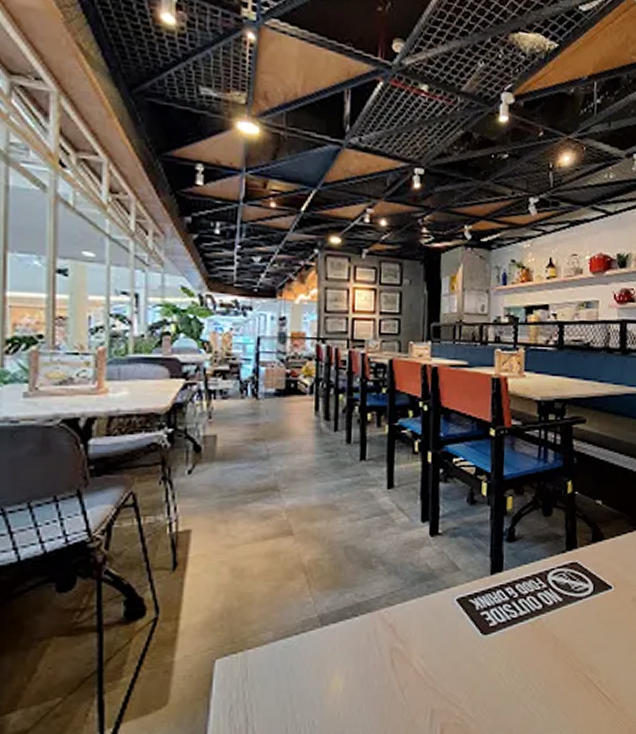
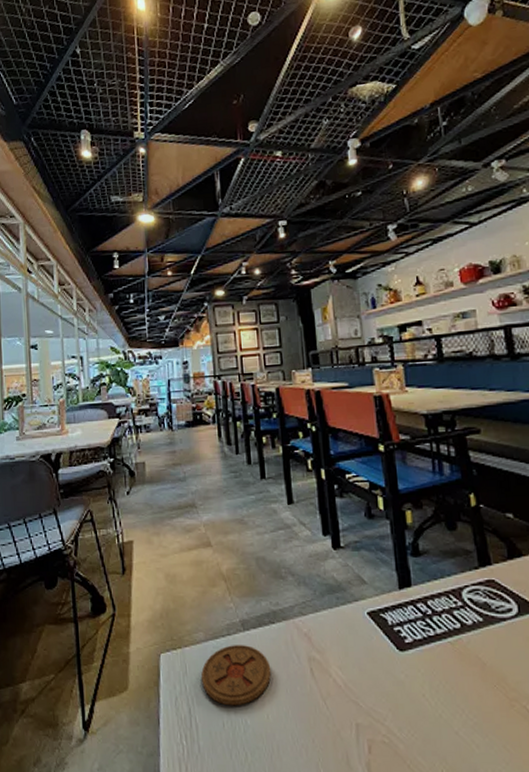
coaster: none [265,641,348,709] -> present [201,645,272,706]

